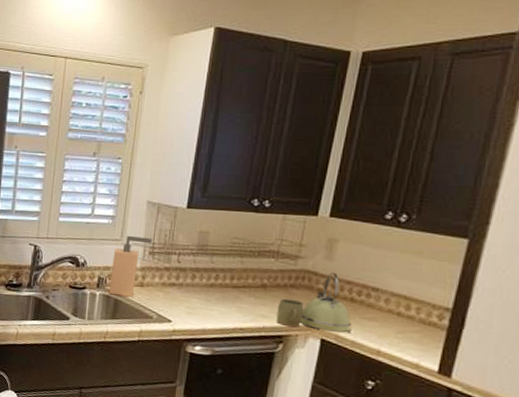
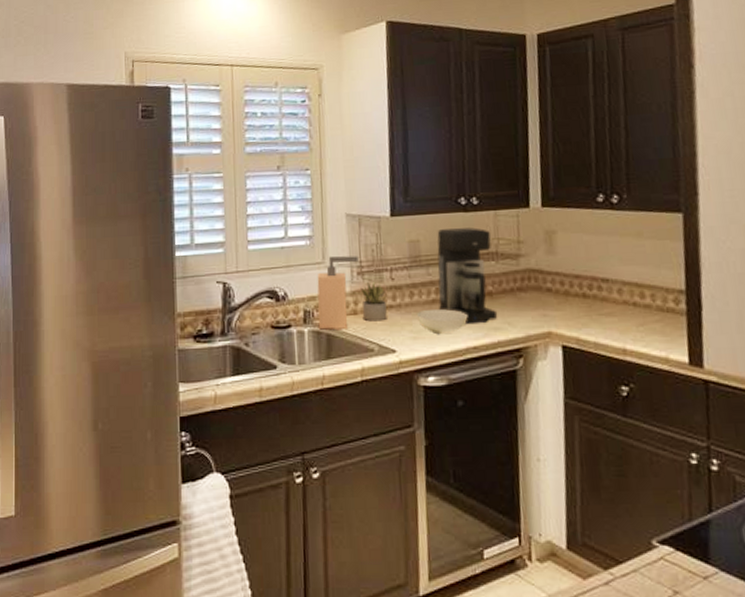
succulent plant: none [147,262,172,295] -> present [360,282,387,322]
bowl: none [194,291,241,315] -> present [416,309,468,335]
coffee maker: none [215,225,275,309] -> present [437,227,498,323]
mug: present [276,298,304,328] -> none [508,304,538,337]
kettle: present [300,273,352,333] -> none [535,268,591,336]

